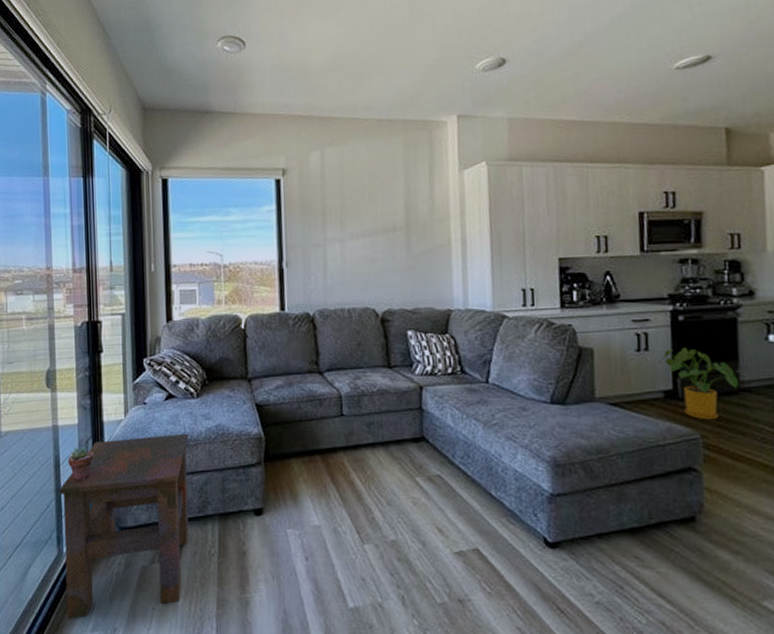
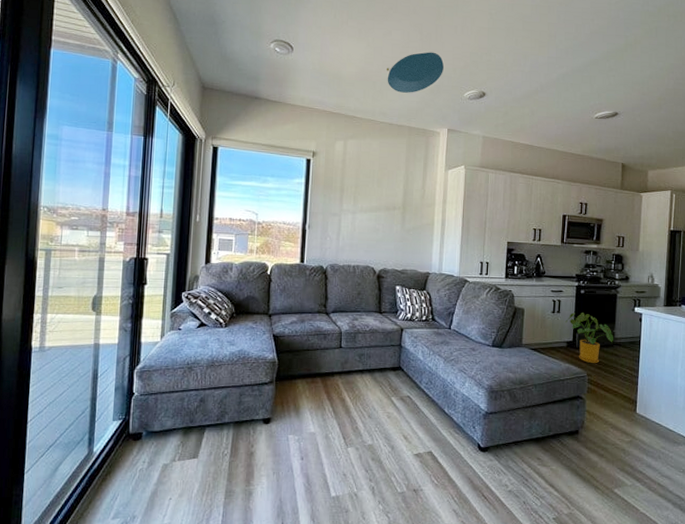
side table: present [59,433,190,619] -> none [91,355,214,509]
potted succulent: present [67,446,94,482] -> none [105,362,130,392]
ceiling light: none [366,16,444,77] -> present [386,52,444,93]

